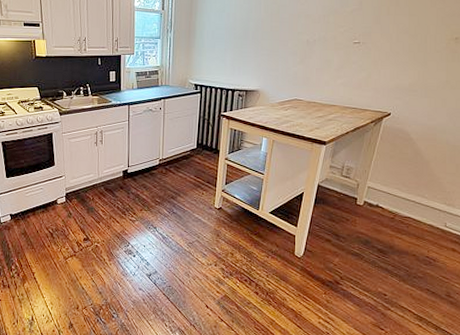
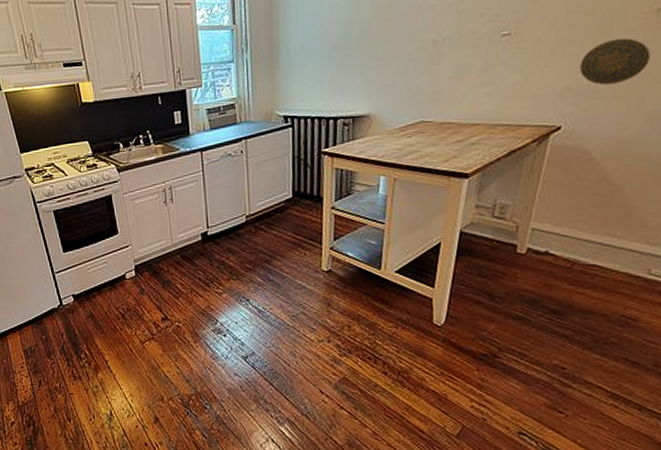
decorative plate: none [405,55,451,87] -> present [580,38,651,85]

